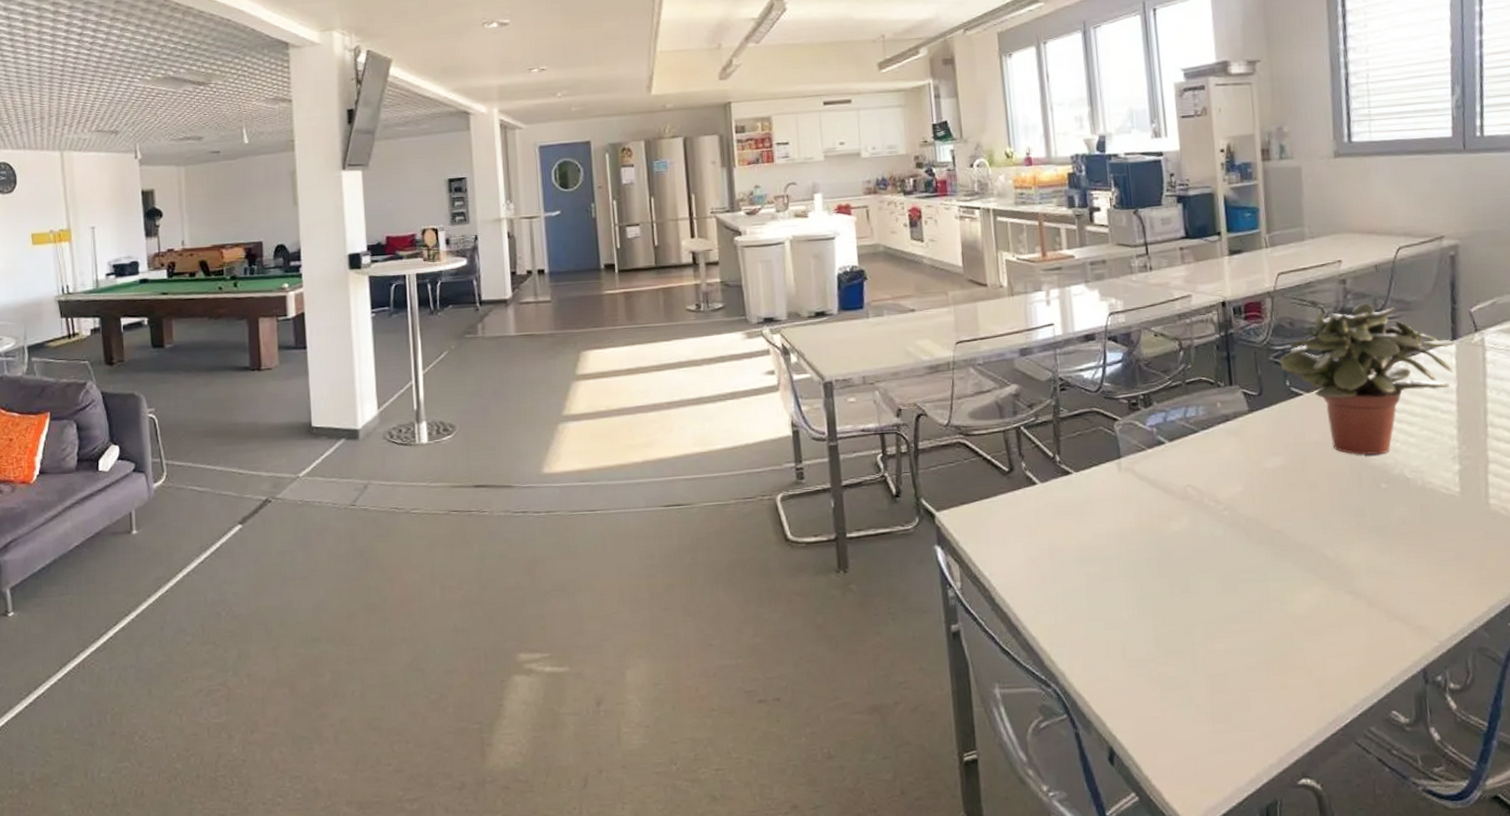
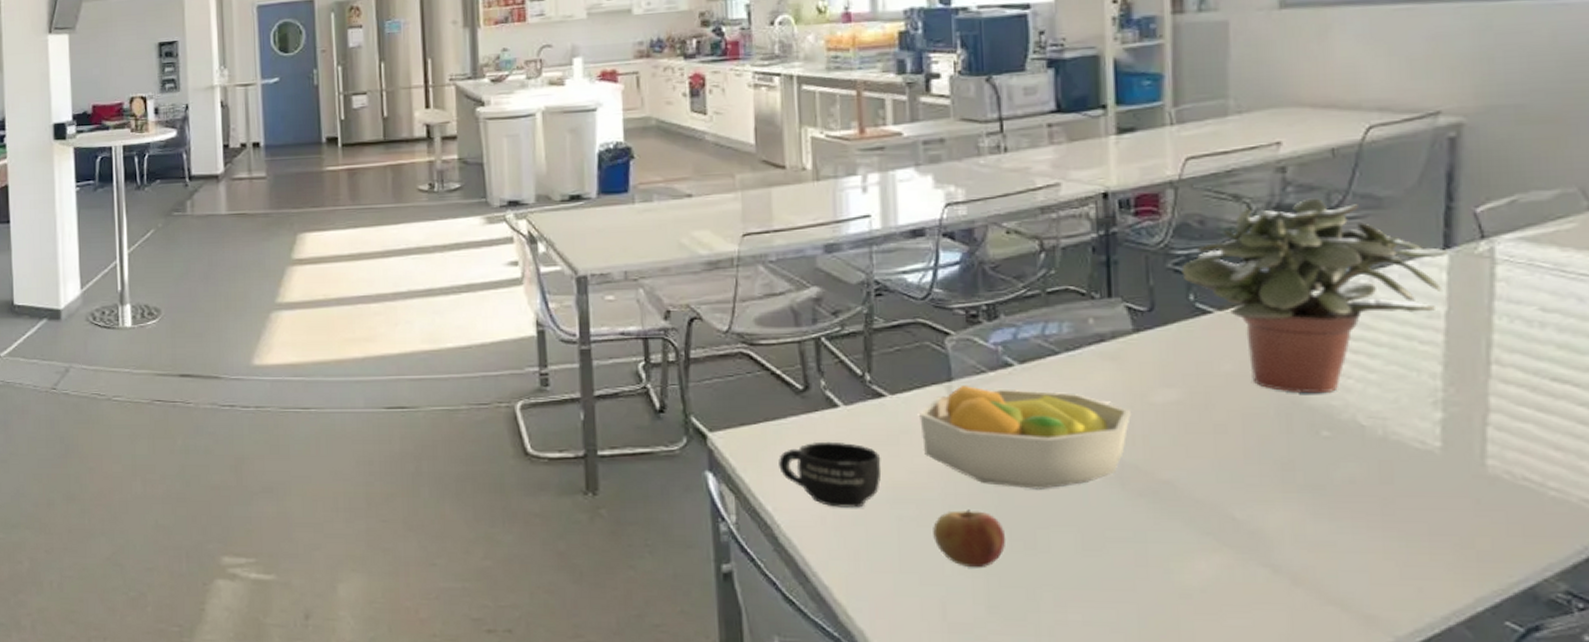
mug: none [992,514,1072,569] -> present [779,441,882,508]
fruit bowl: none [1098,462,1251,544] -> present [919,386,1131,489]
apple: none [1112,563,1167,612] -> present [933,509,1006,568]

